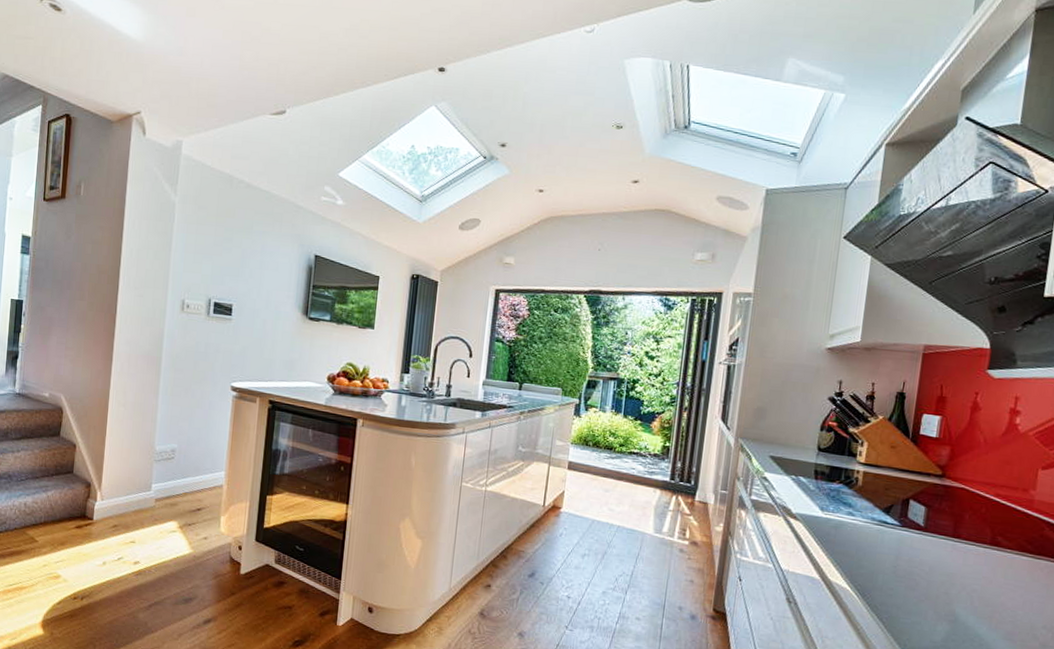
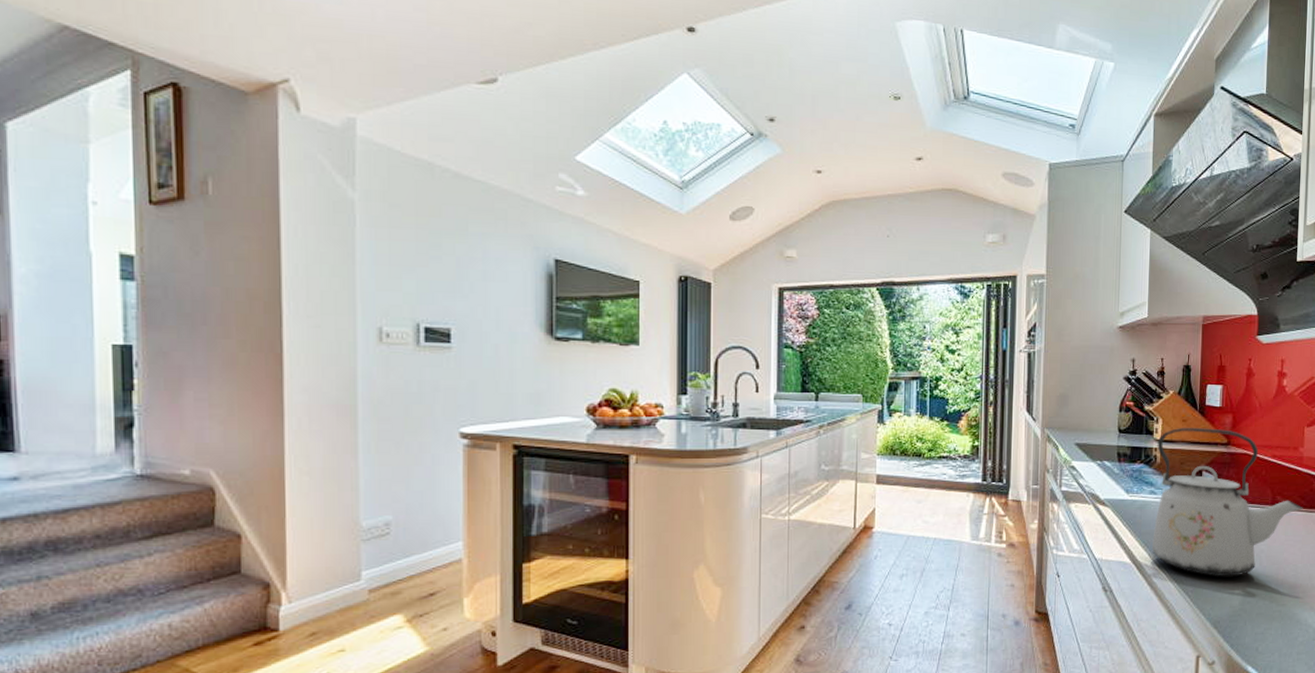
kettle: none [844,453,1030,612] -> present [1151,427,1303,577]

